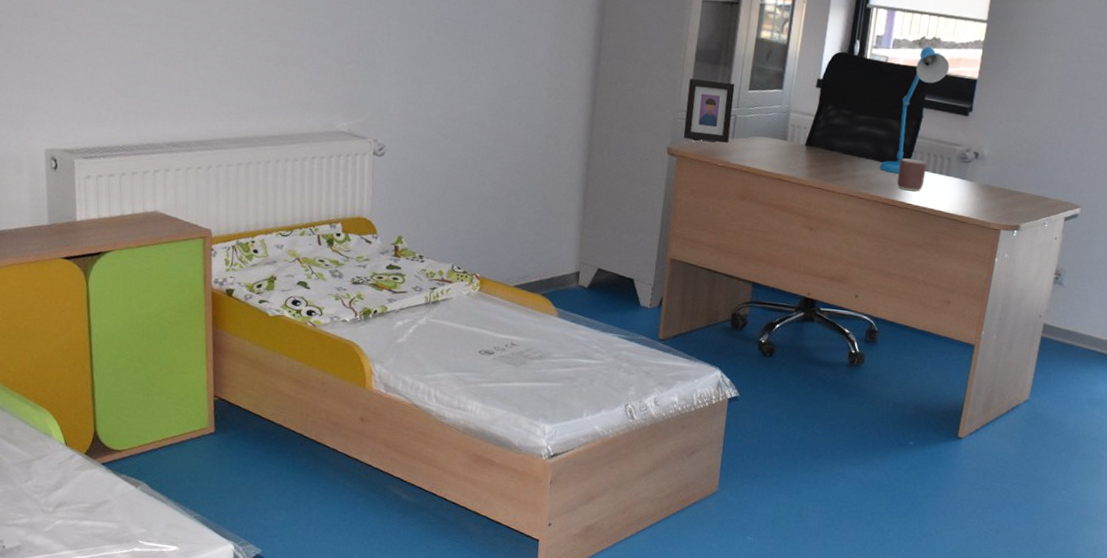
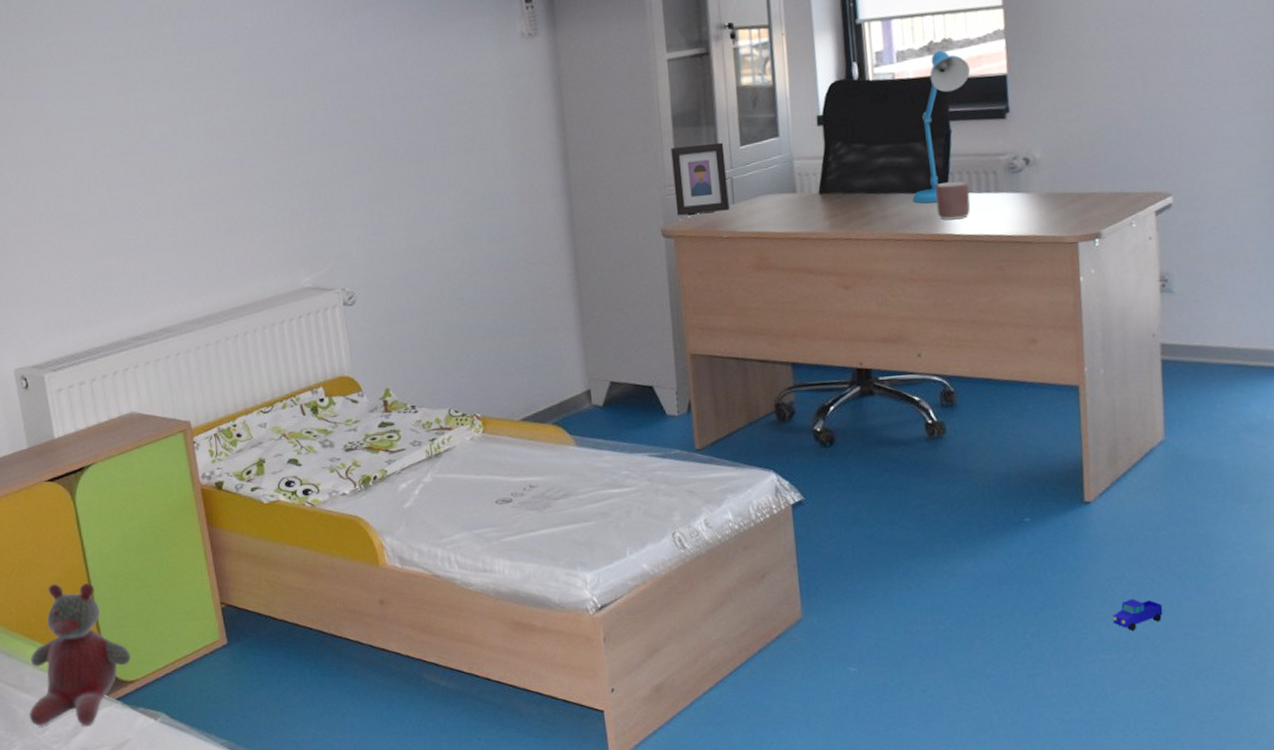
stuffed bear: none [14,352,122,483] -> present [30,583,132,726]
toy truck: none [957,518,997,542] -> present [1112,598,1163,631]

